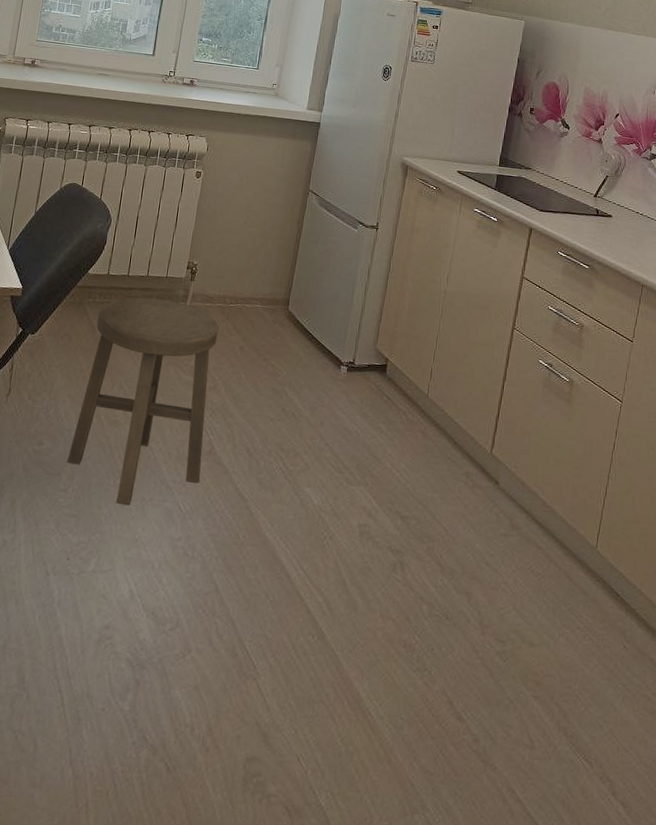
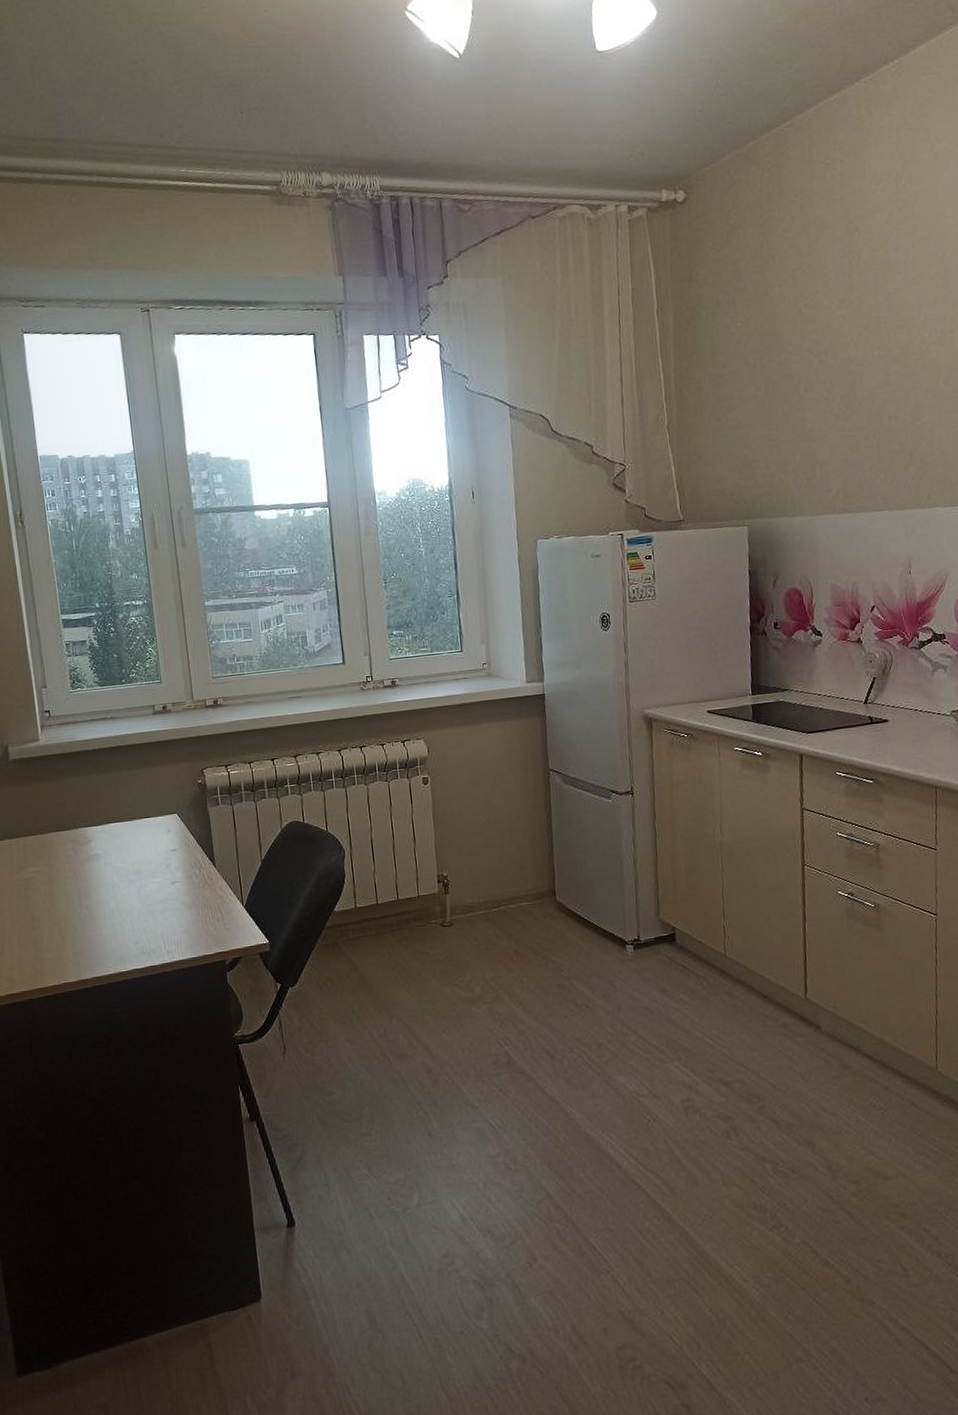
stool: present [67,297,219,505] -> none [356,919,505,1135]

